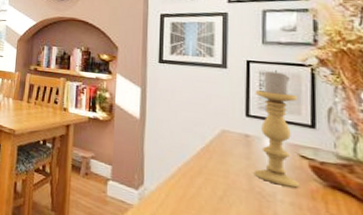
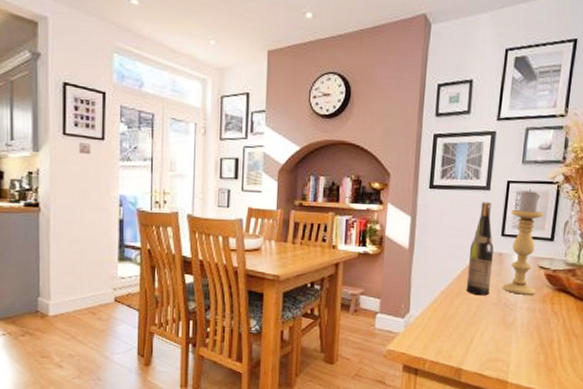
wine bottle: none [208,79,237,181] -> present [466,202,494,296]

